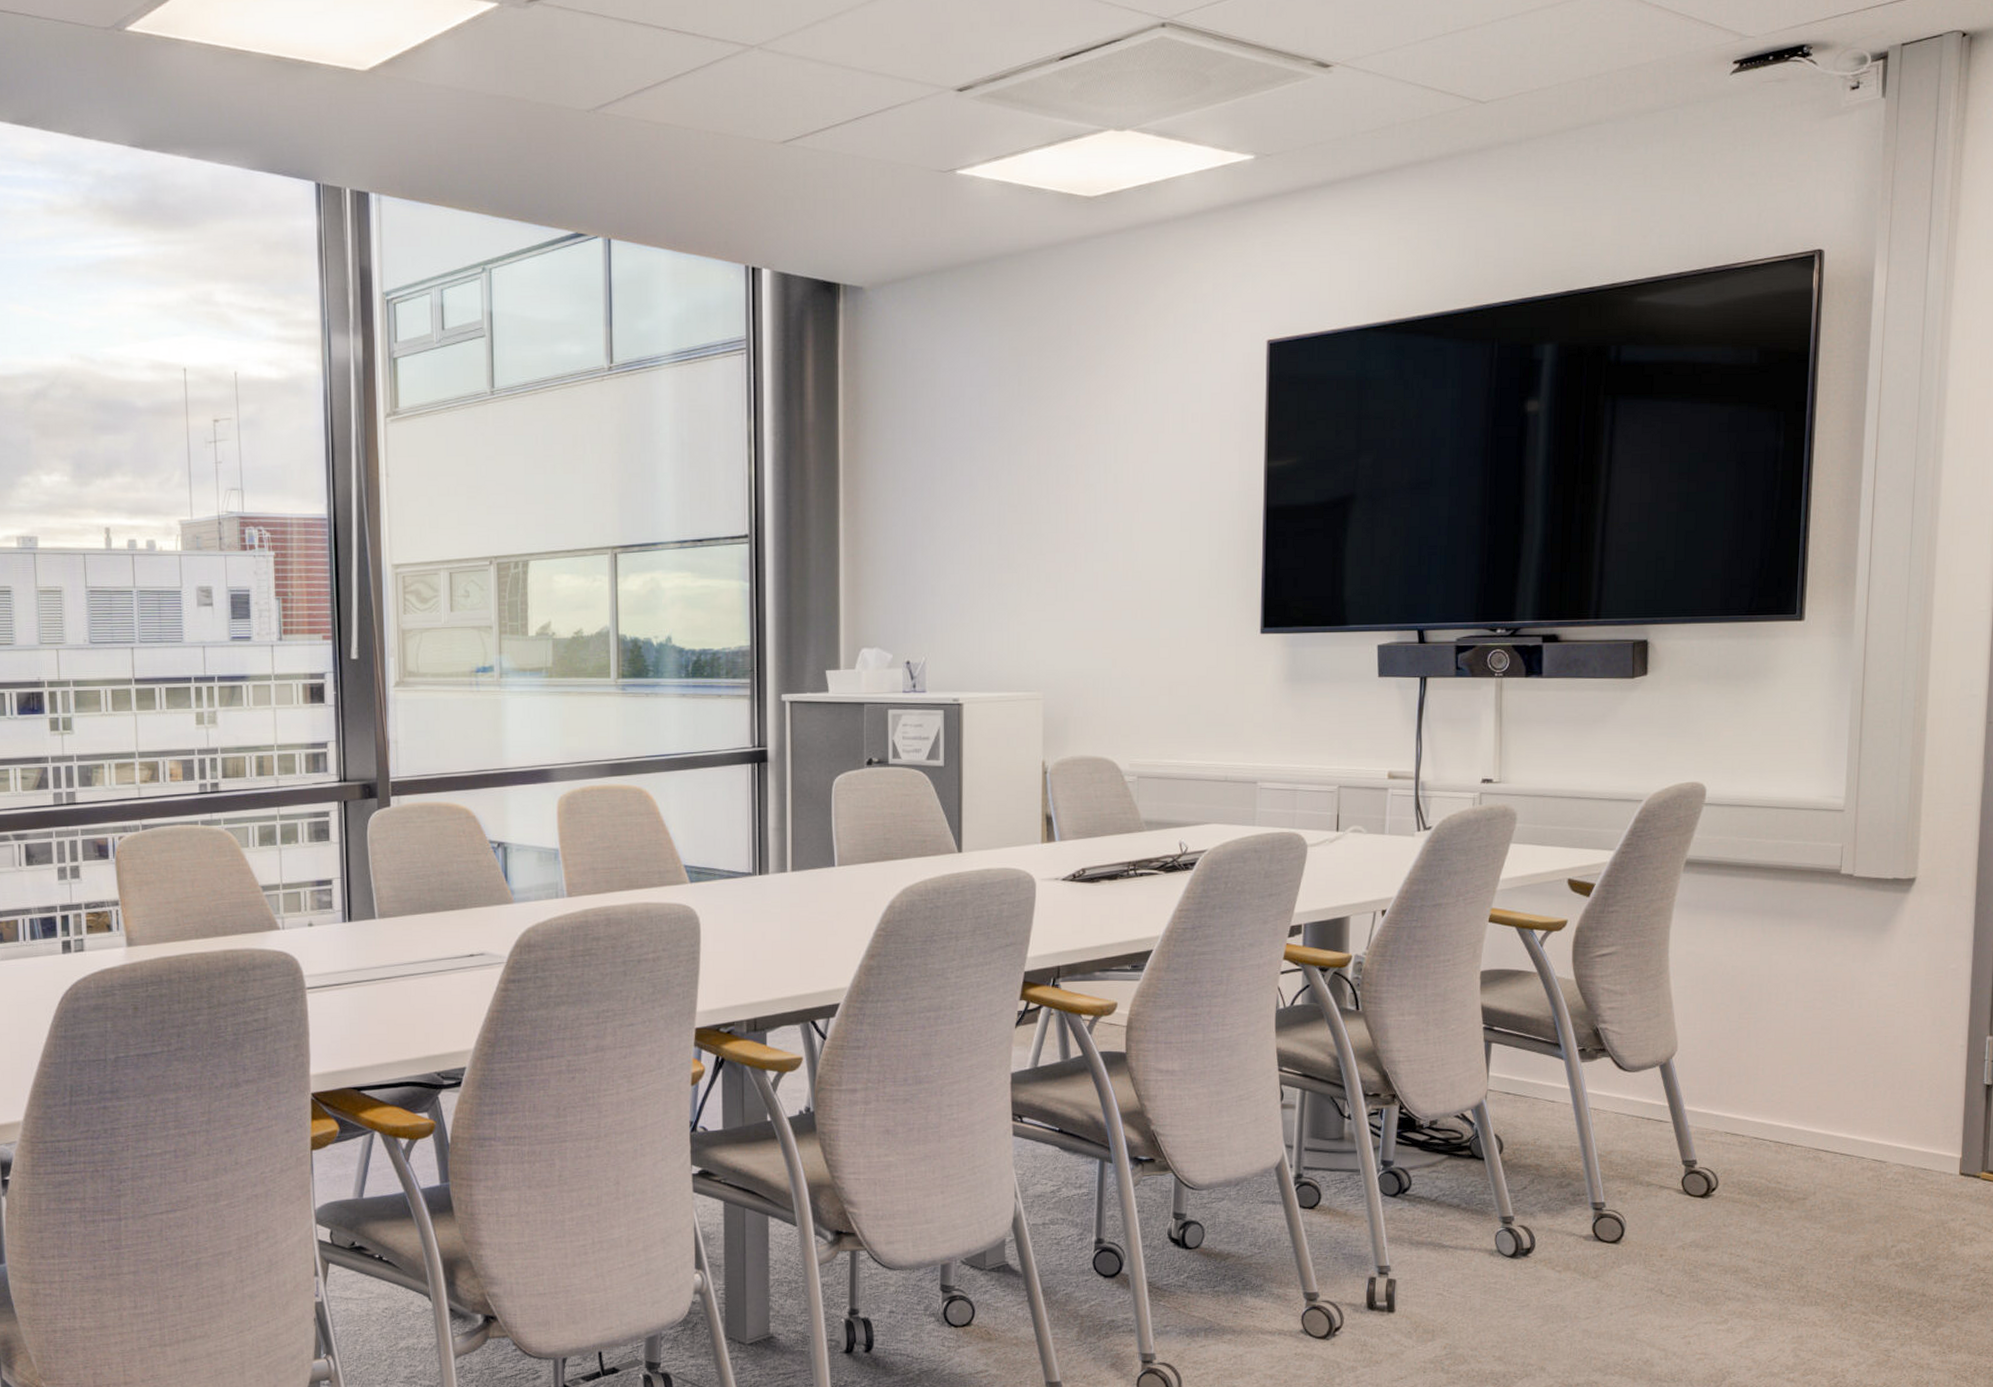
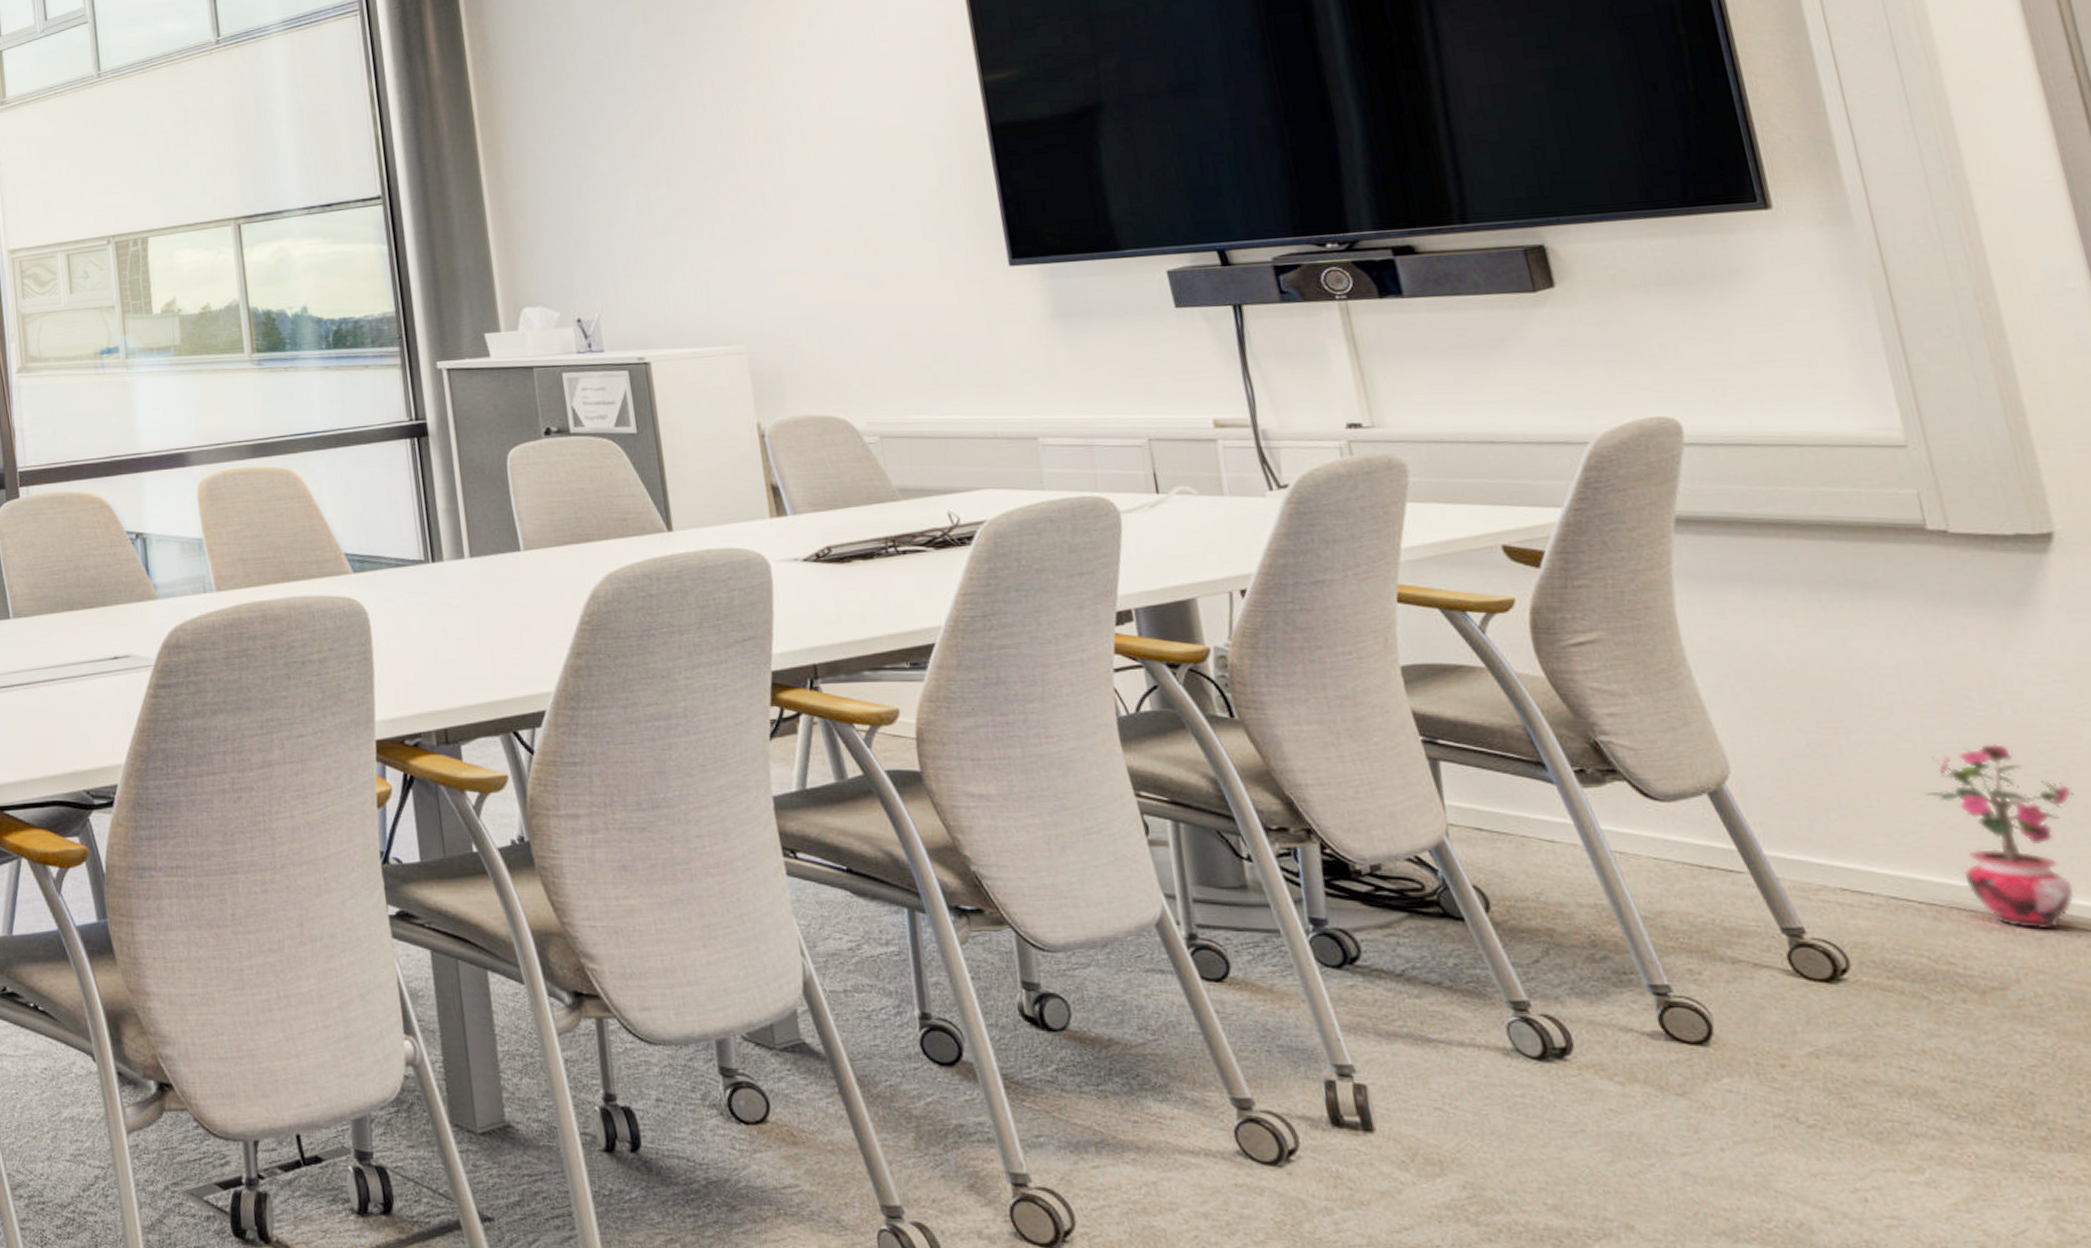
potted plant: none [1792,1030,1880,1158] -> present [1925,744,2076,930]

